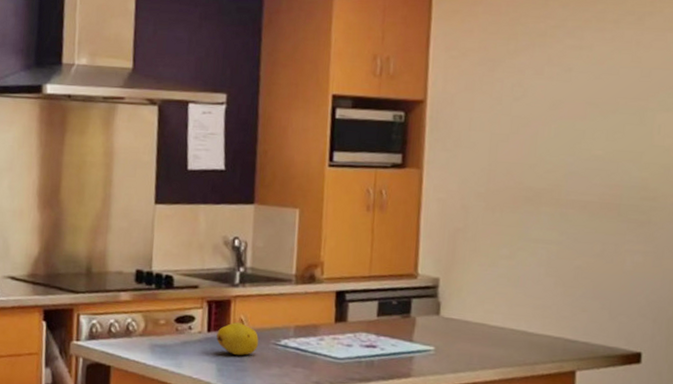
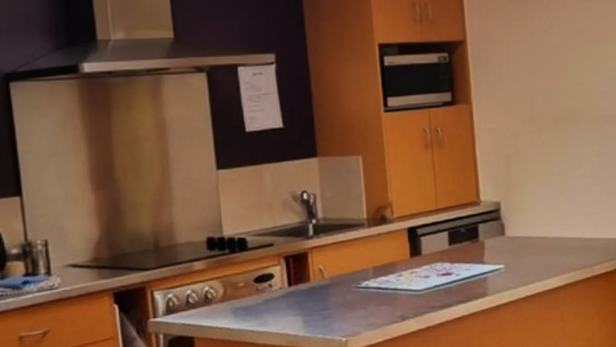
fruit: present [216,322,259,355] -> none [298,273,341,304]

